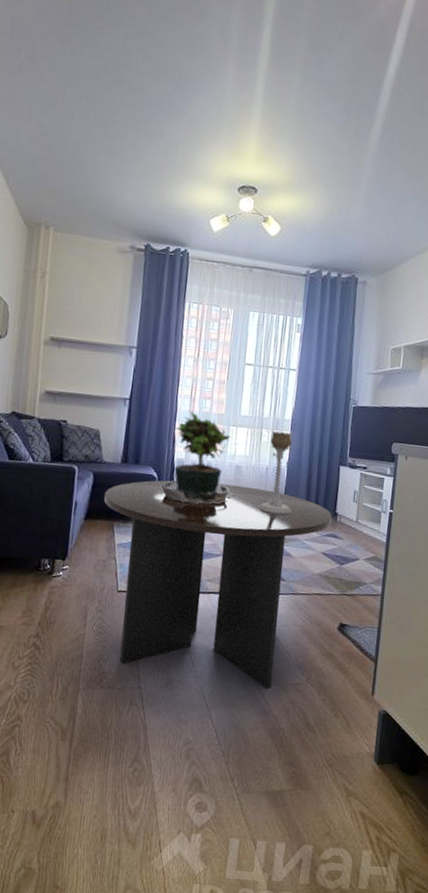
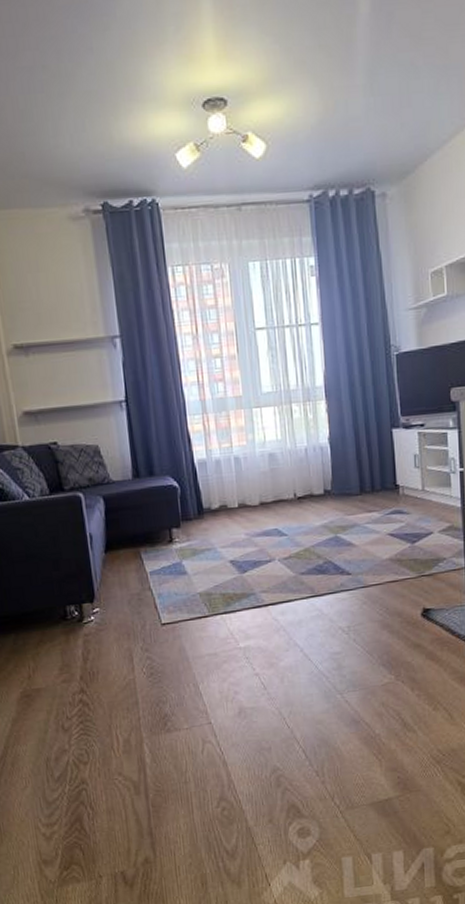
coffee table: present [104,480,333,690] -> none [122,474,394,702]
potted plant: present [161,410,235,505] -> none [185,399,274,510]
candle holder: present [258,431,292,515] -> none [303,402,343,501]

